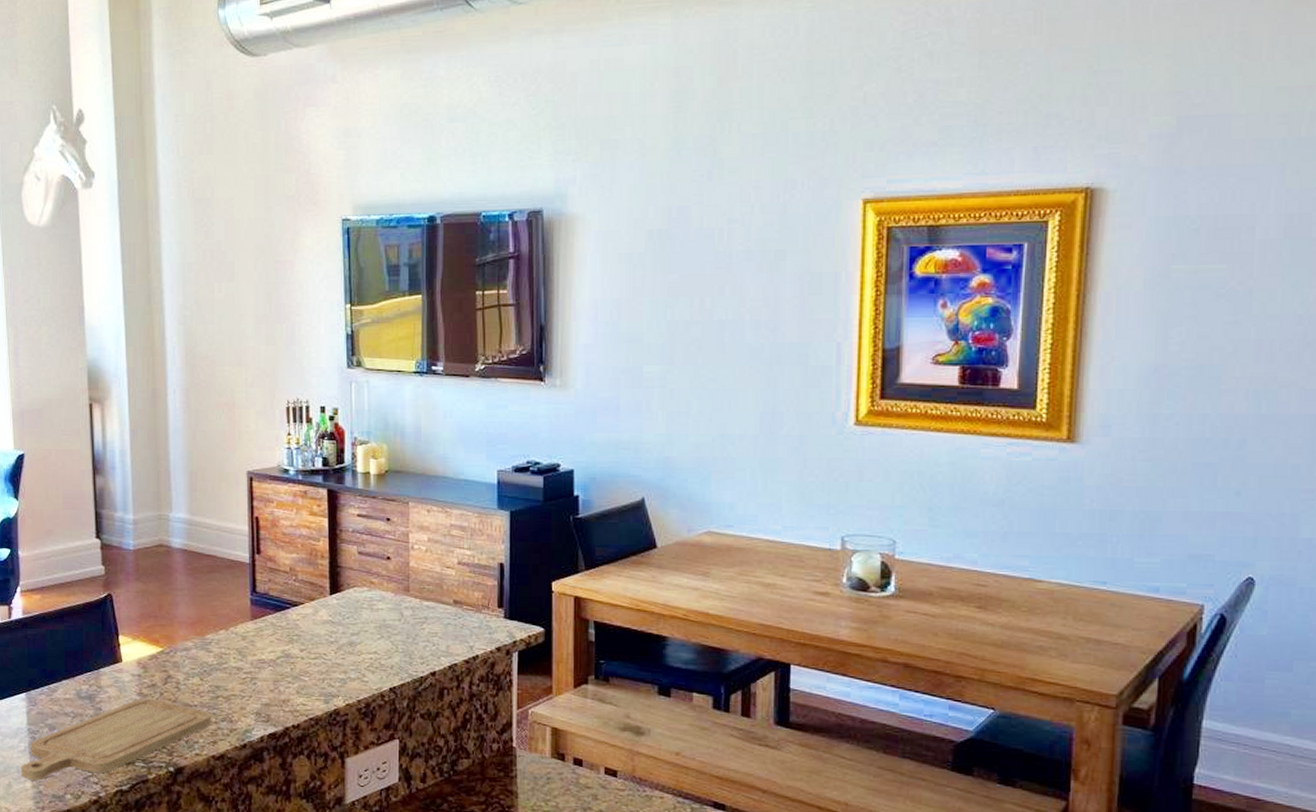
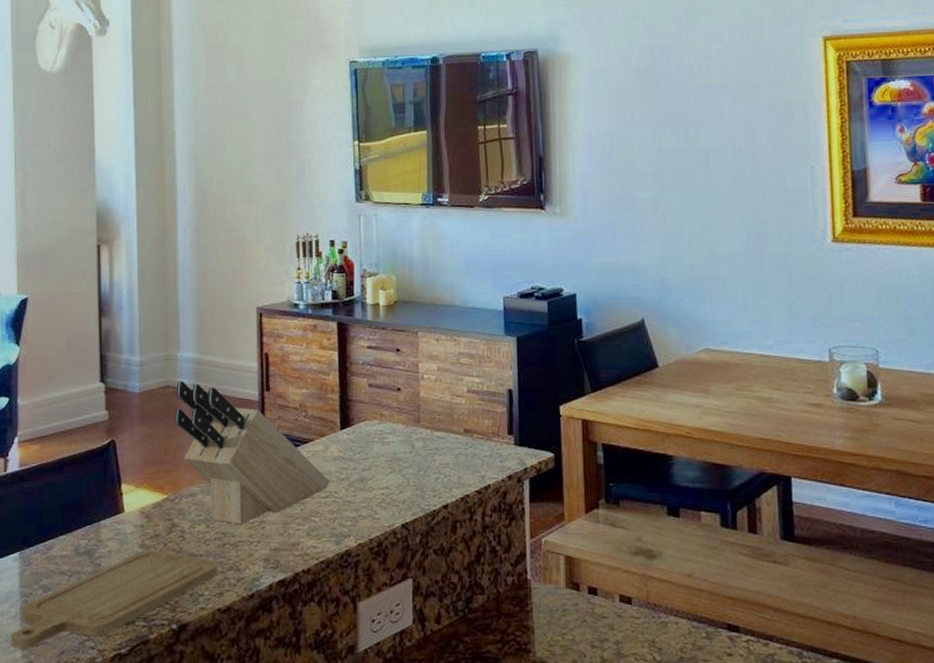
knife block: none [168,540,320,680] -> present [174,381,331,525]

